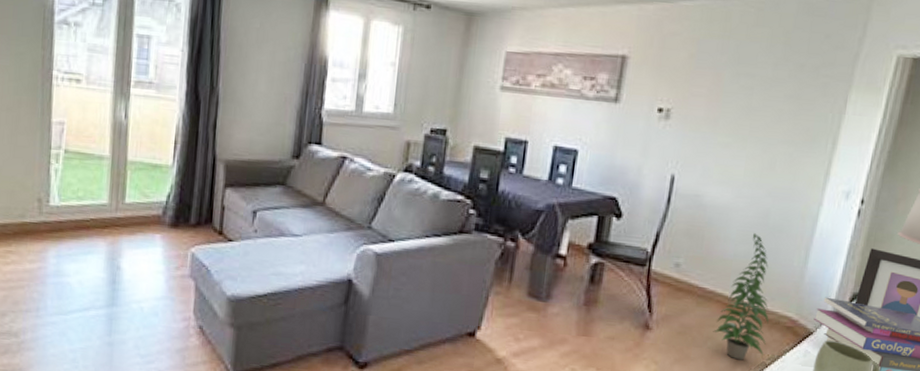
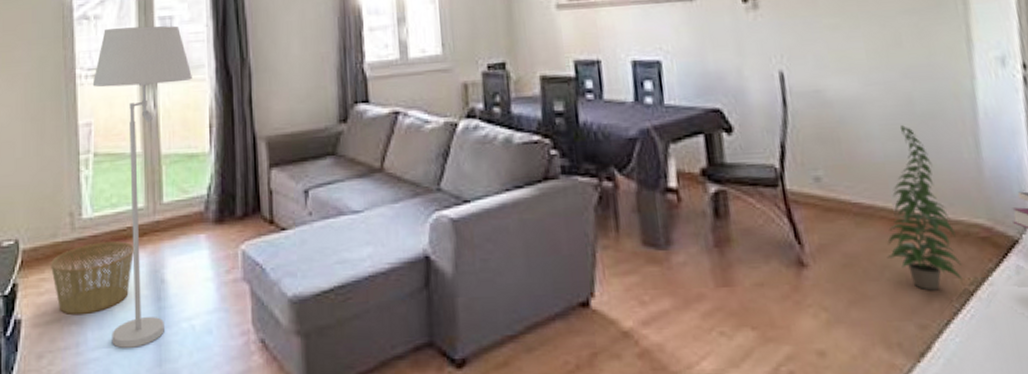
basket: none [17,227,95,286] -> present [50,241,134,316]
floor lamp: none [68,37,164,319] -> present [92,25,192,348]

